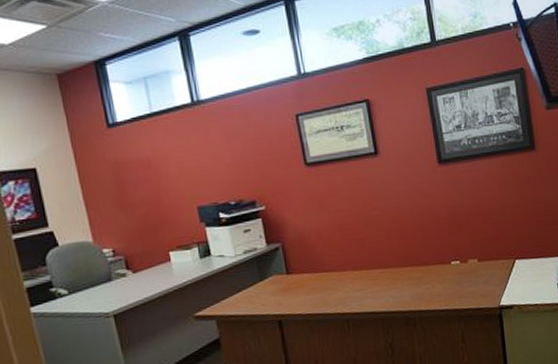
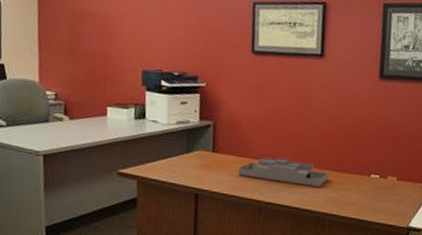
desk organizer: none [316,263,409,292] -> present [237,157,329,187]

